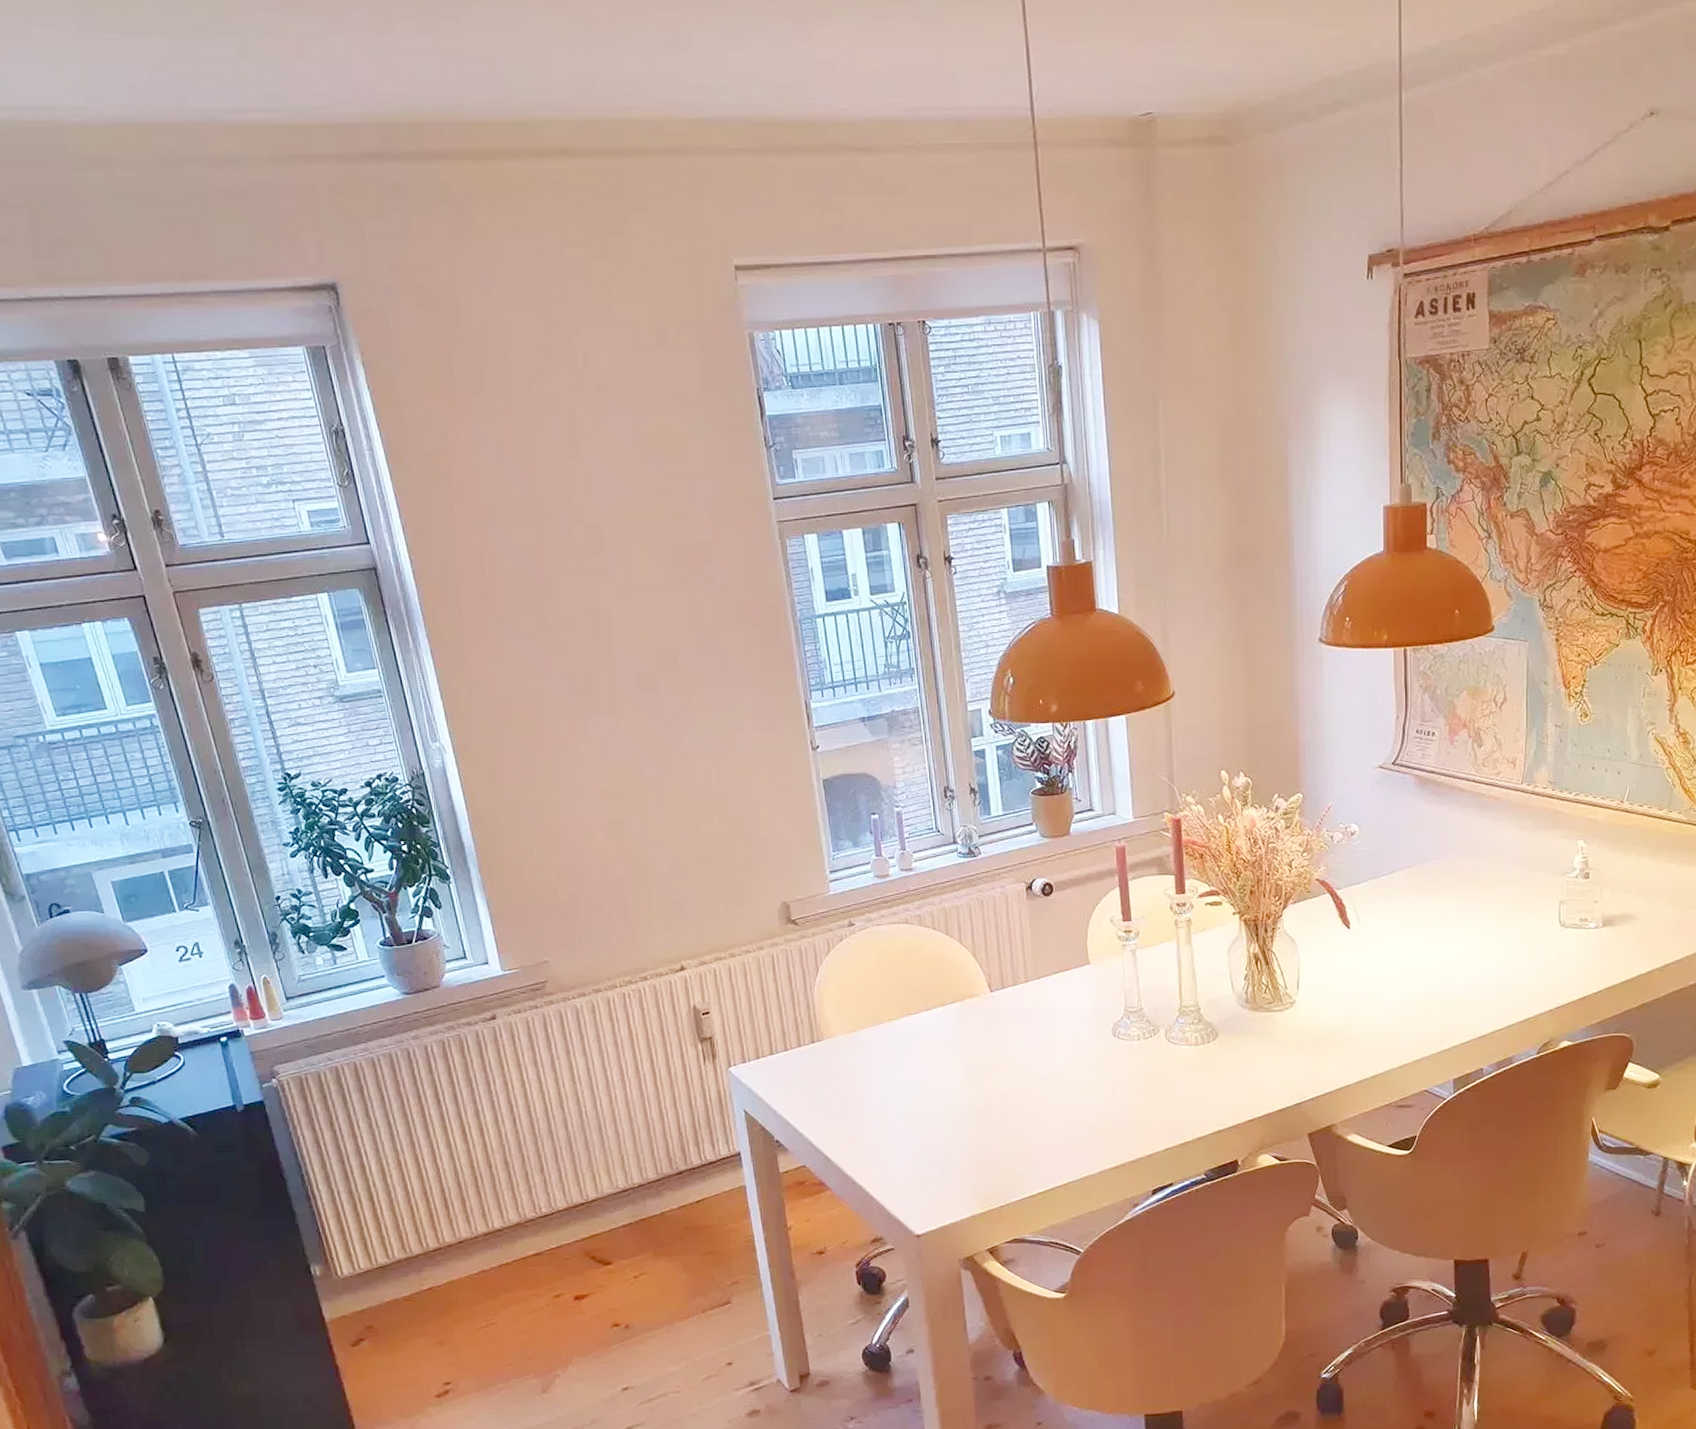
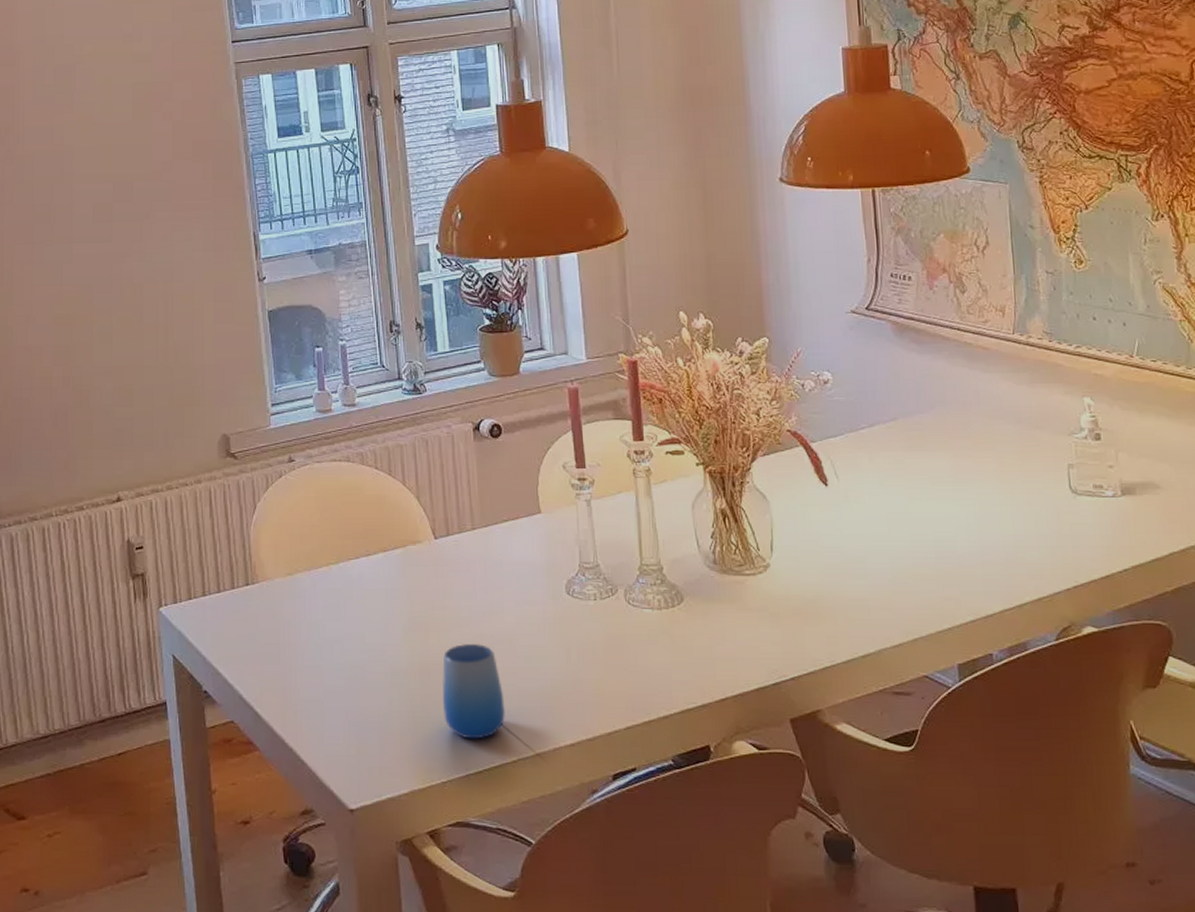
cup: none [999,1083,1057,1168] -> present [442,643,505,740]

